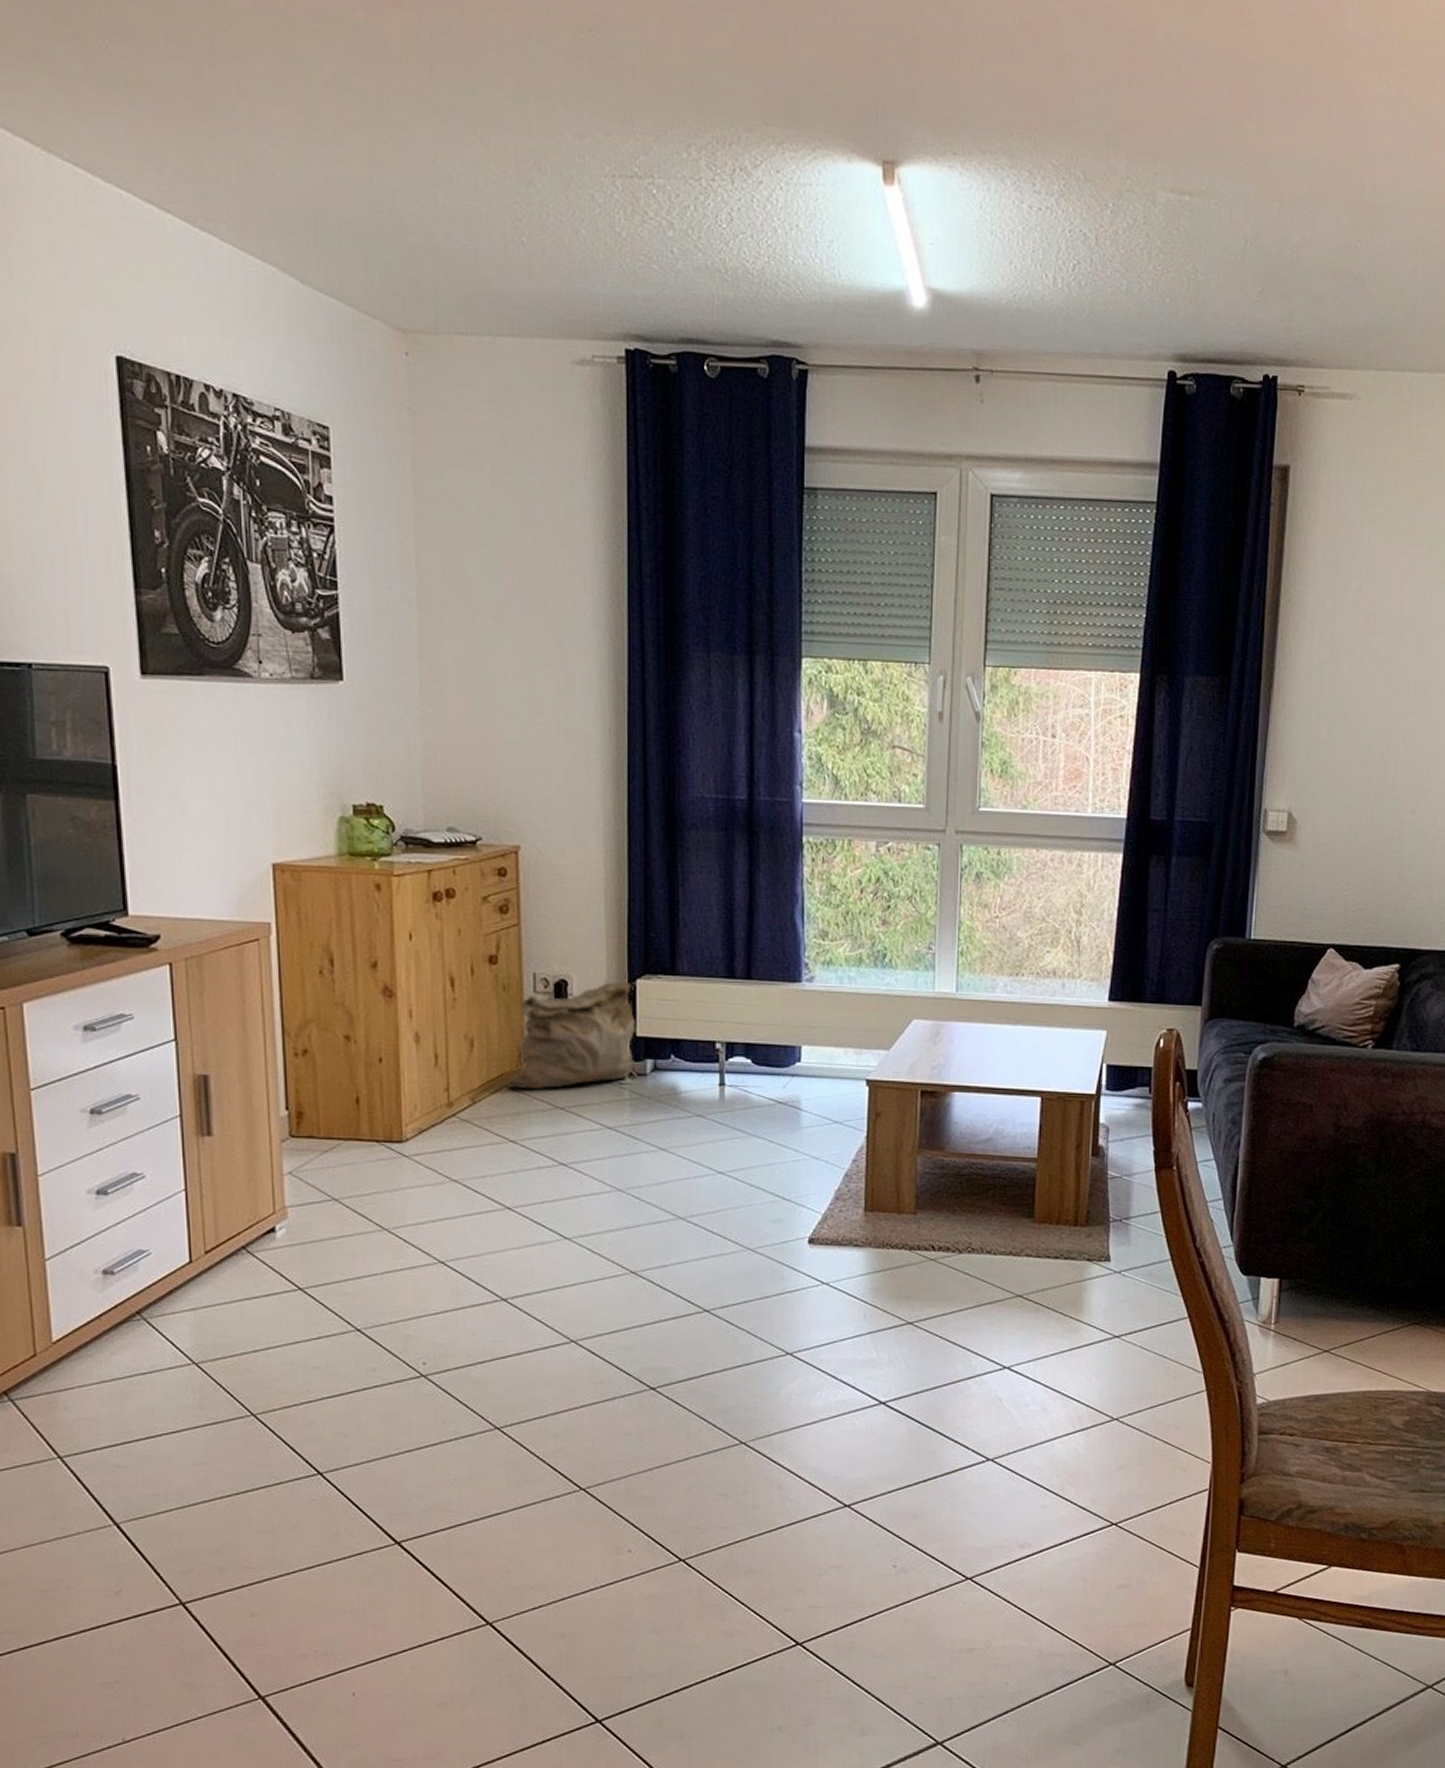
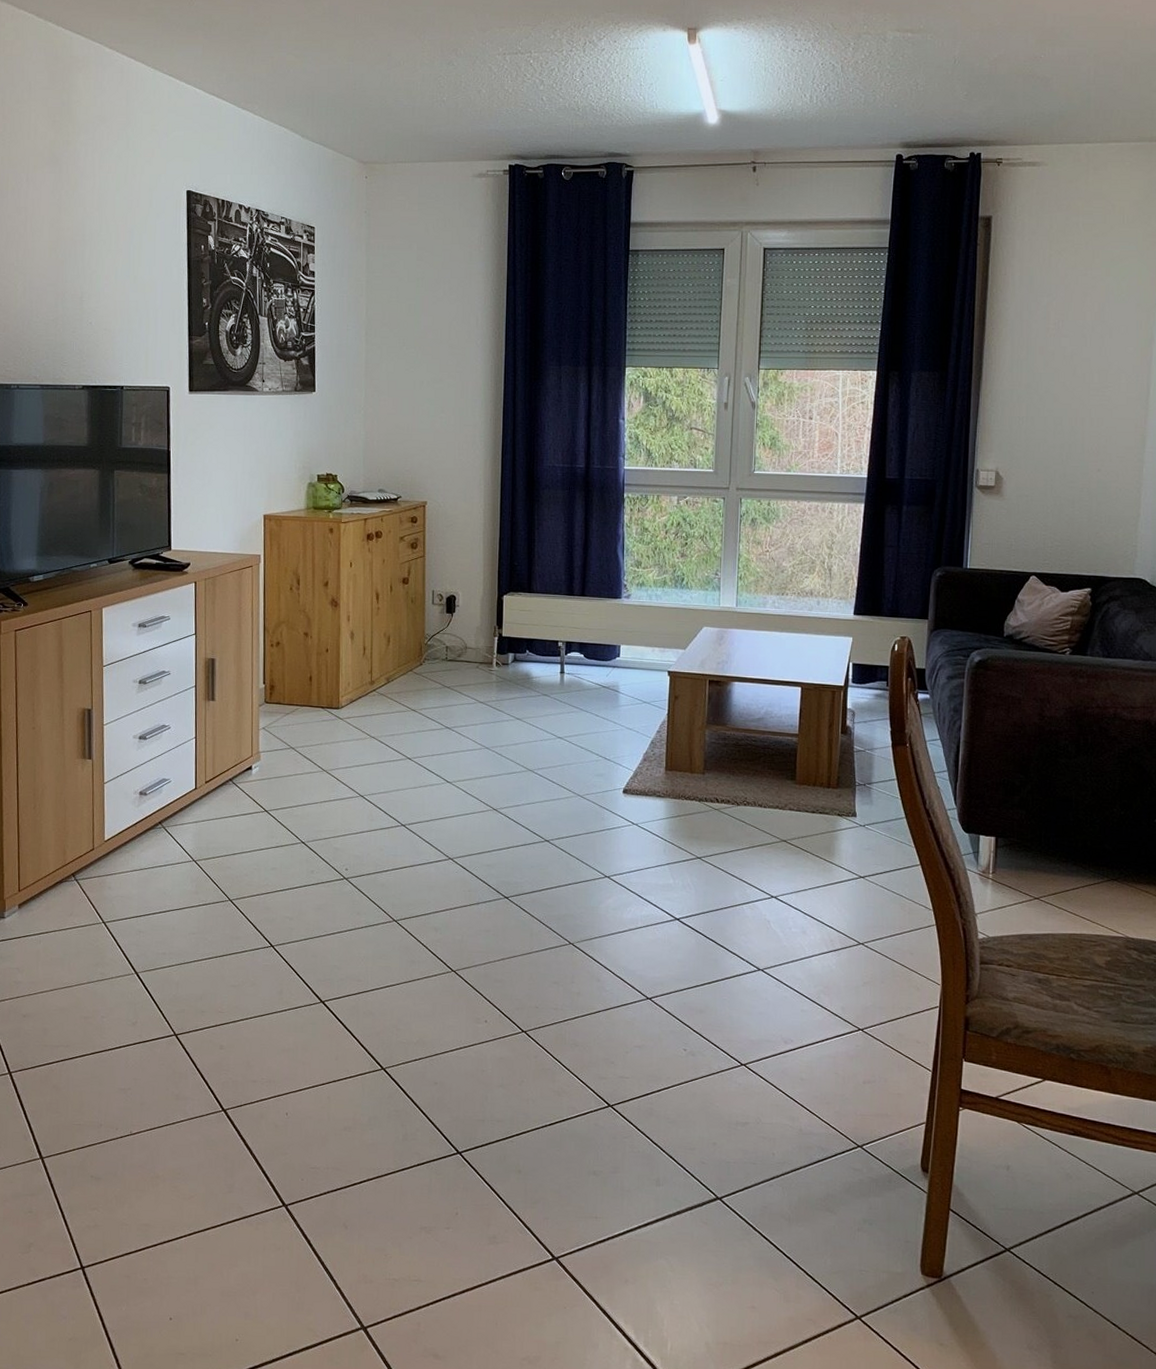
bag: present [506,982,636,1089] -> none [411,597,502,673]

